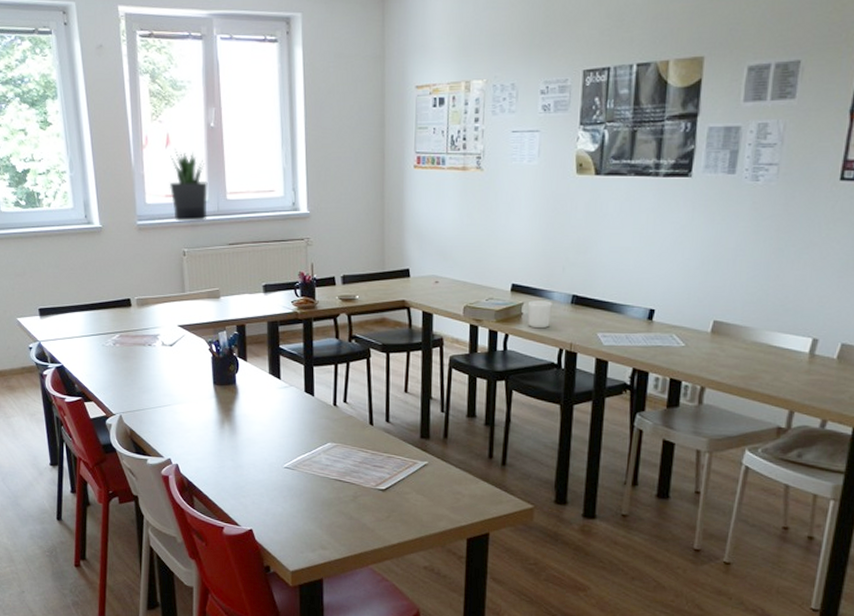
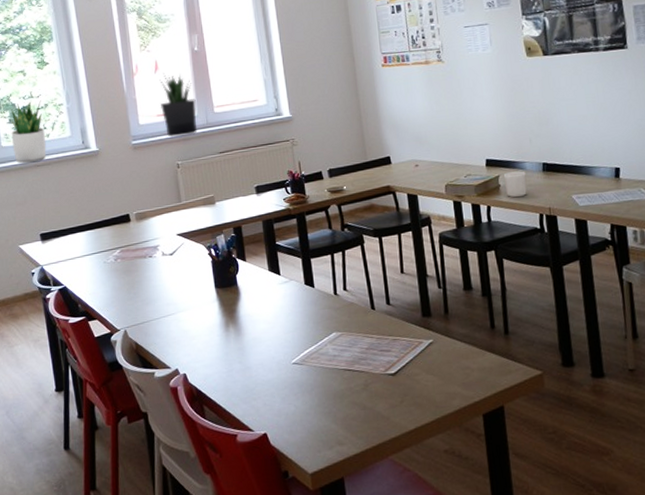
planter: none [9,165,47,233] -> present [10,100,47,164]

